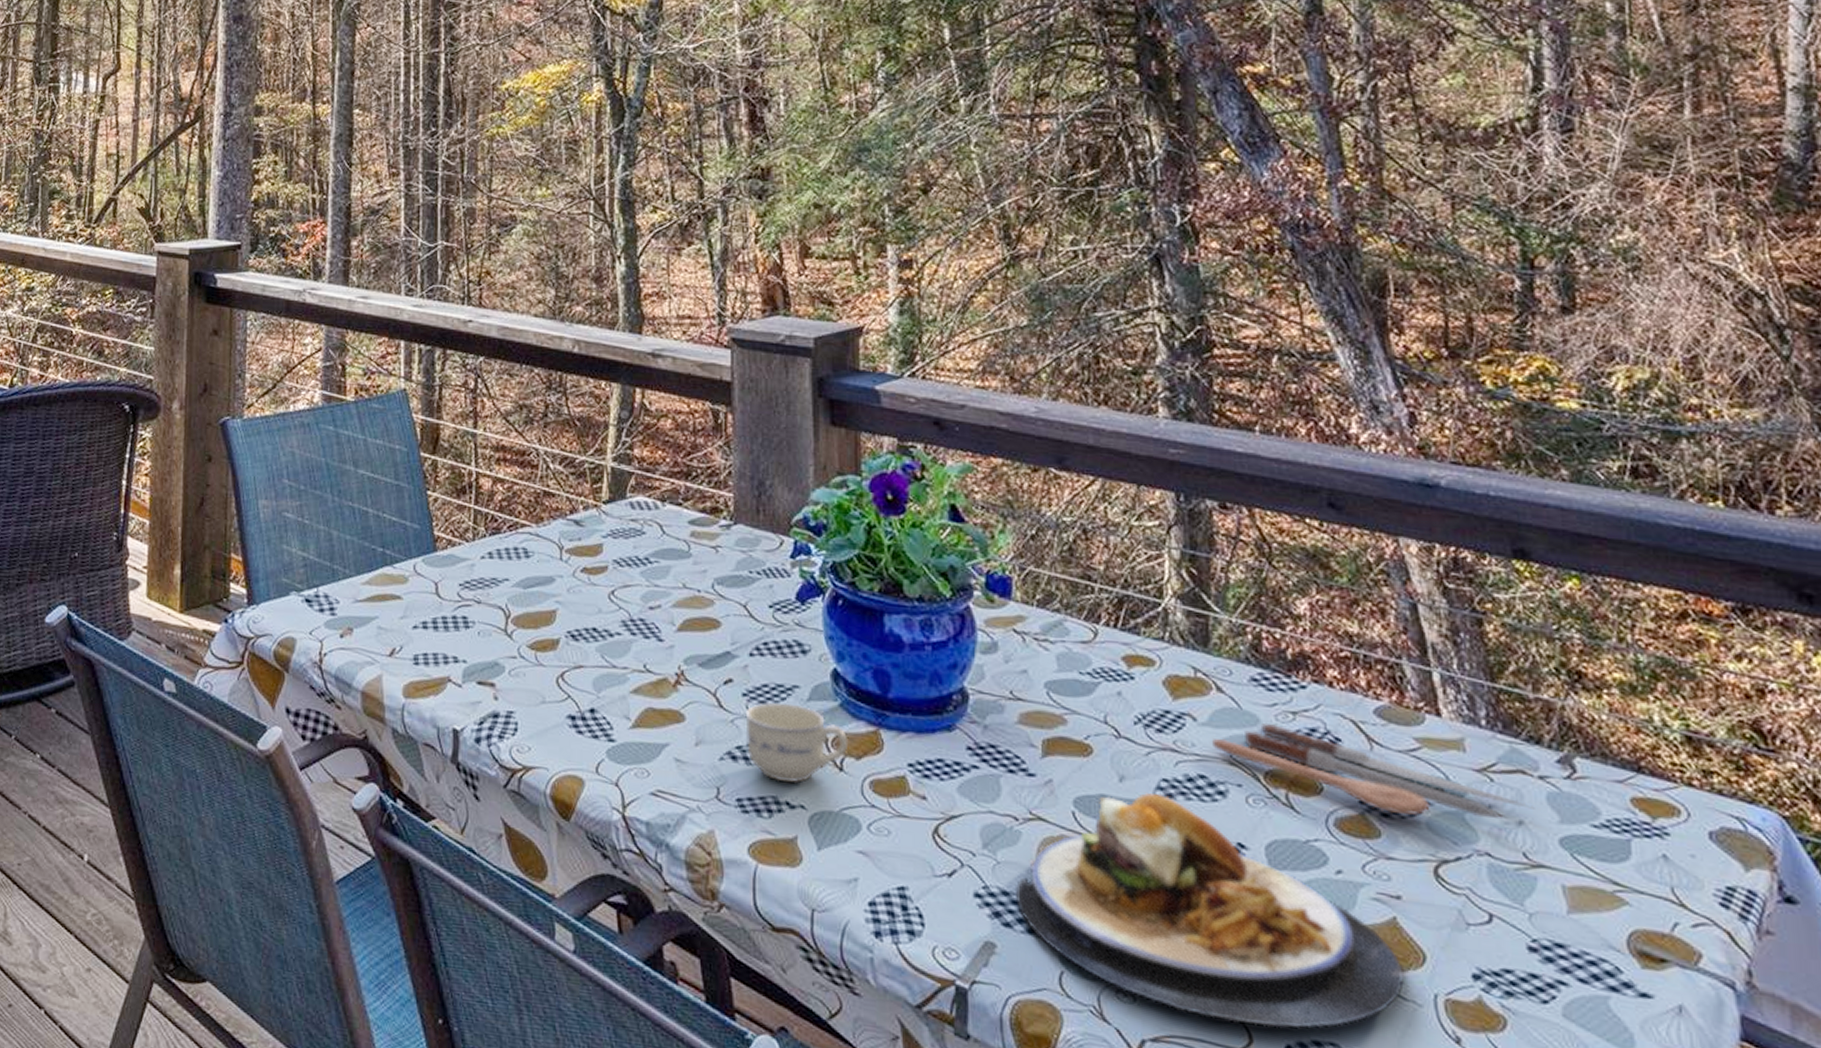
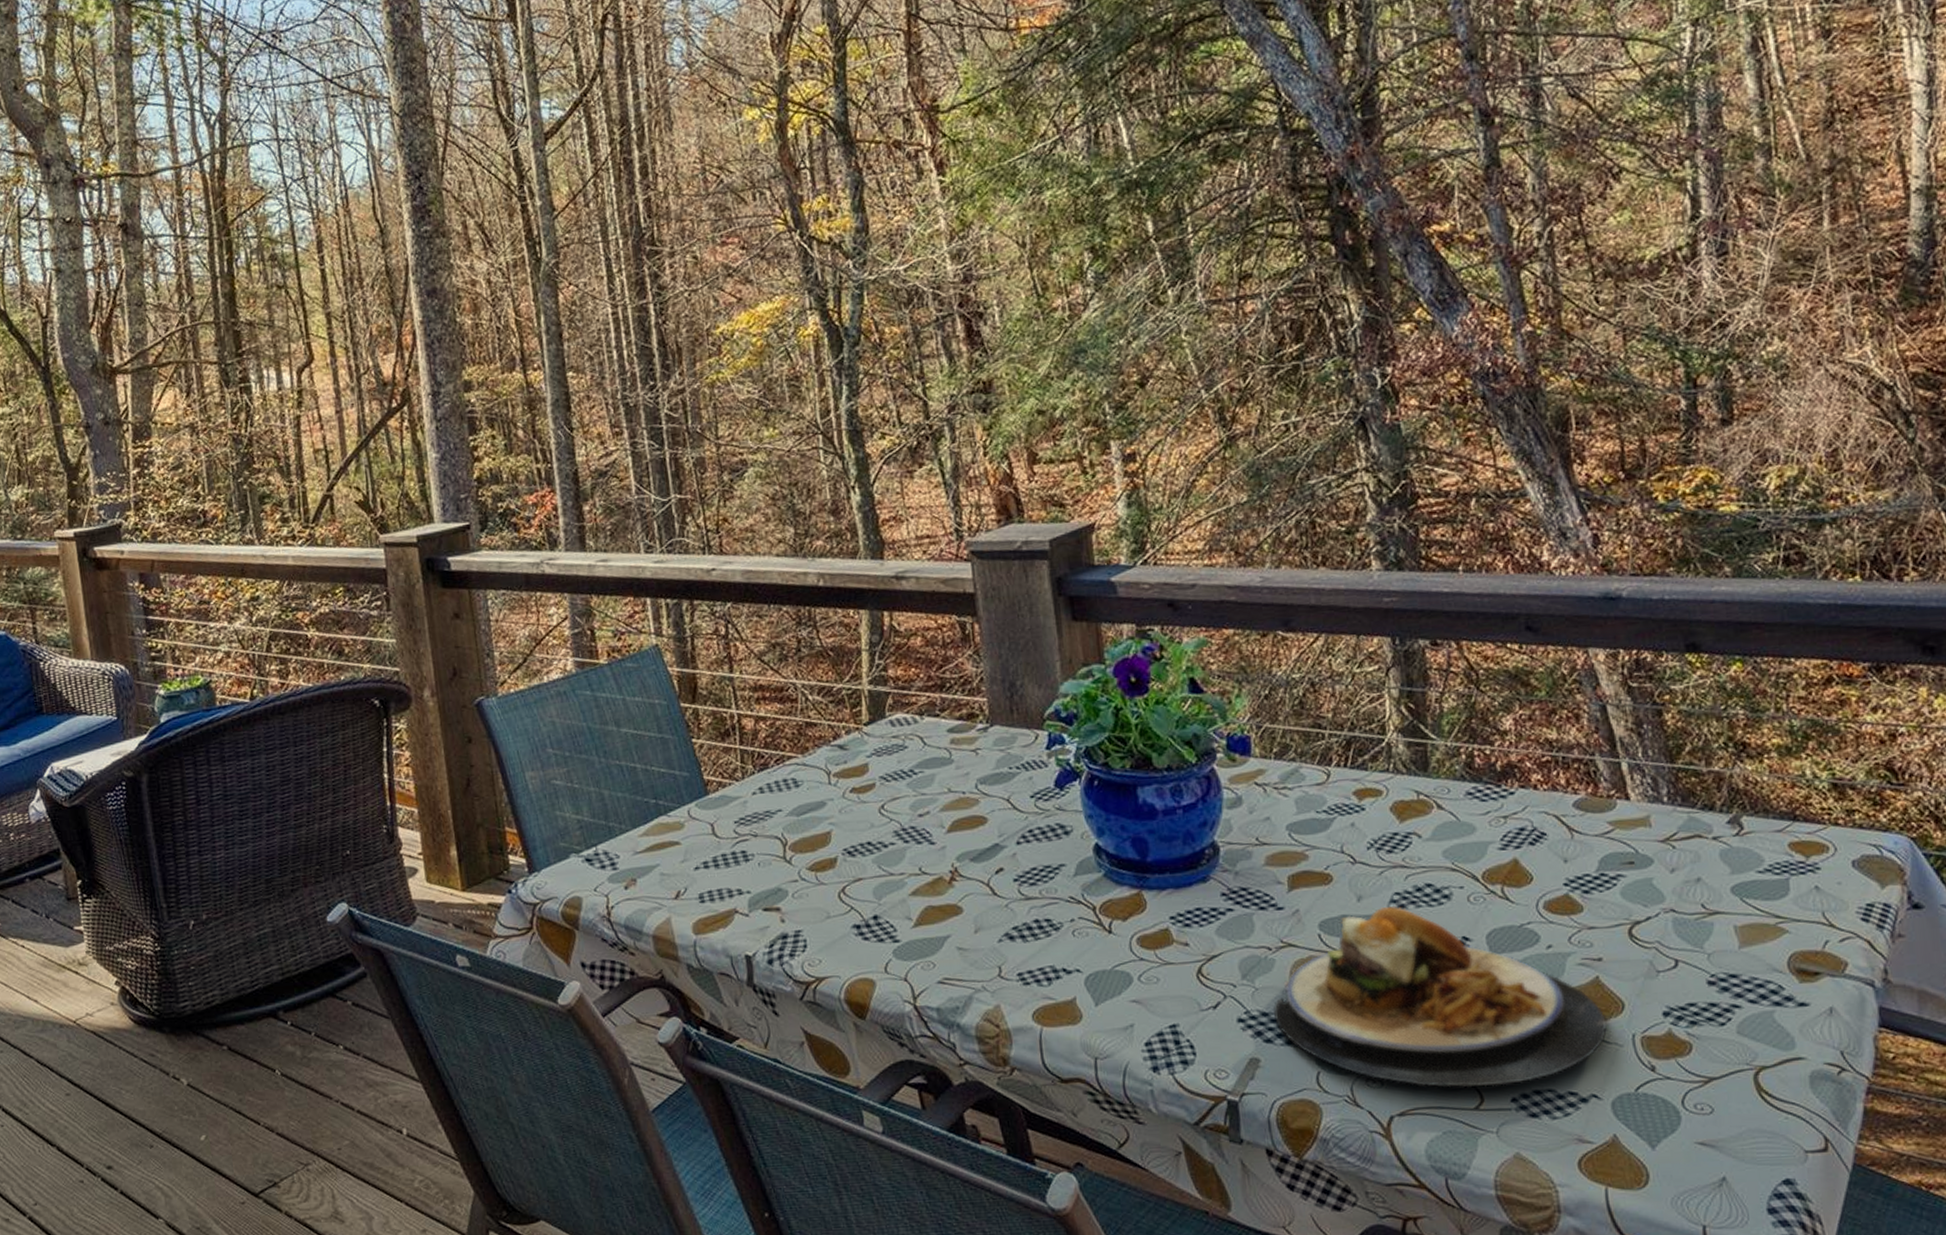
cup: present [745,702,849,782] -> none [1018,881,1115,951]
spoon: present [1212,722,1535,819] -> none [1436,829,1710,889]

